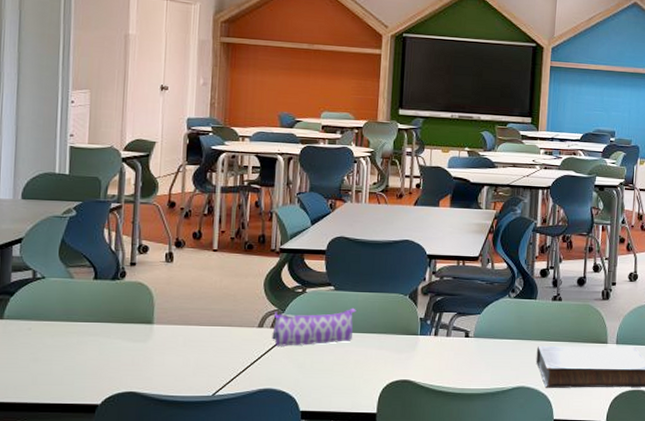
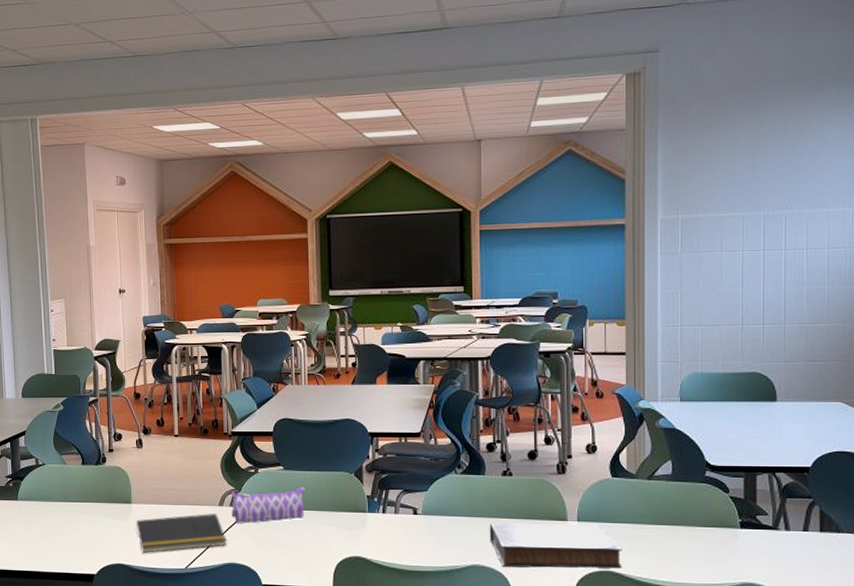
notepad: none [155,336,264,379] -> present [135,514,227,553]

